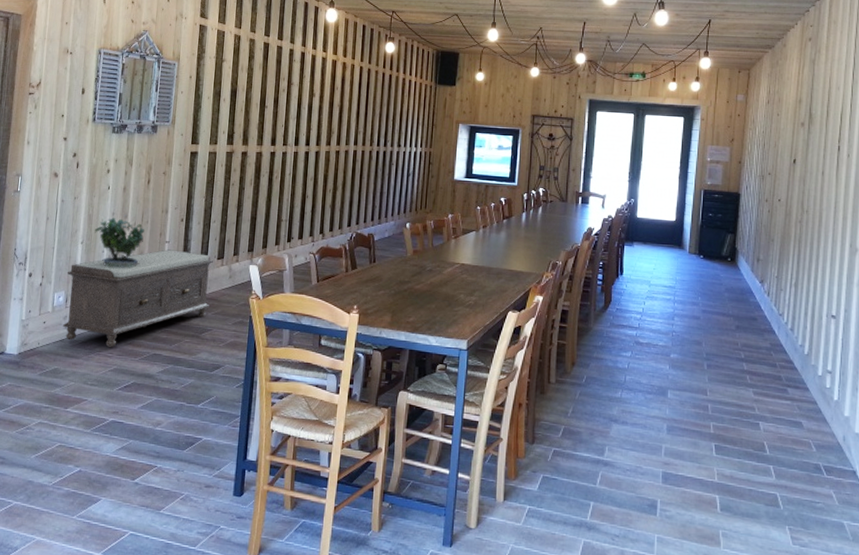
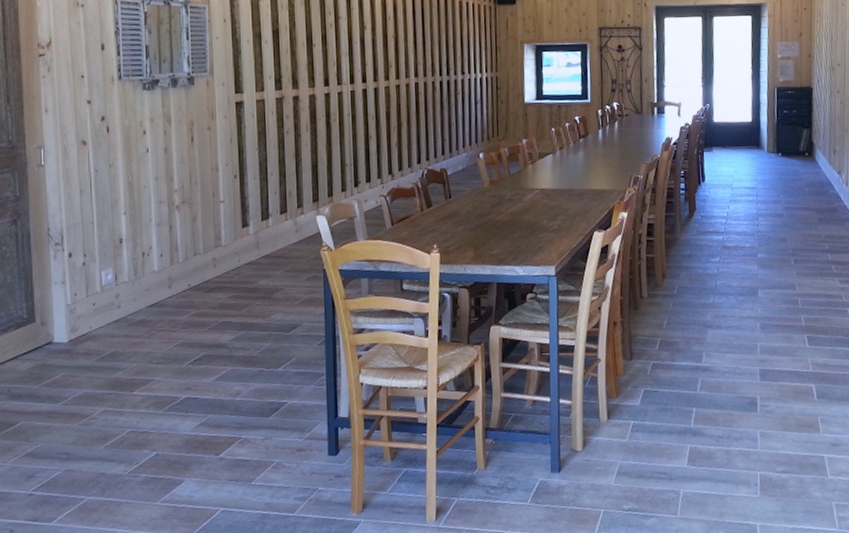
bench: present [63,249,213,347] -> none [113,209,277,321]
potted plant: present [94,215,145,269] -> none [137,178,196,238]

